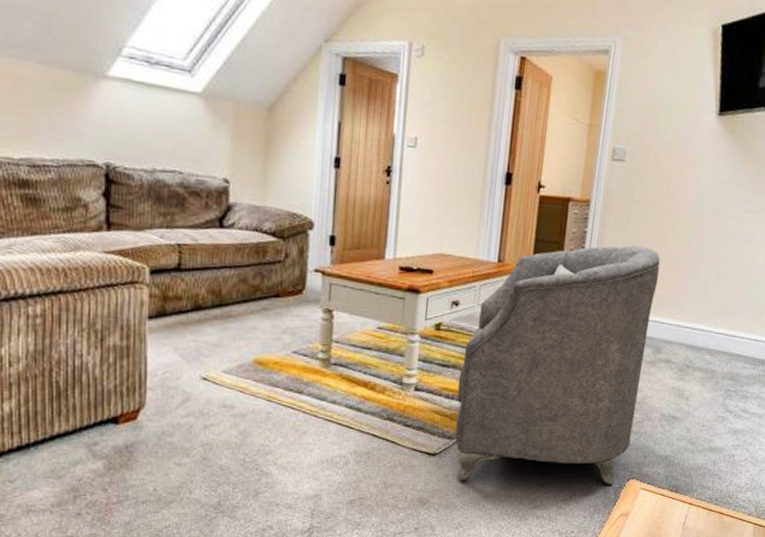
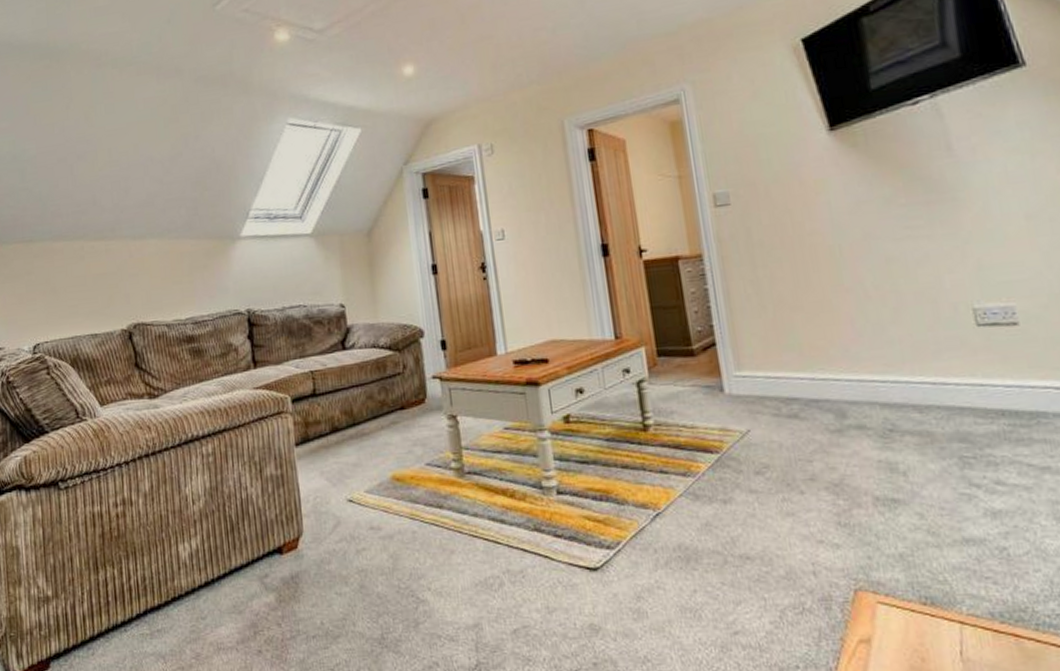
armchair: present [455,245,661,485] -> none [601,293,843,602]

